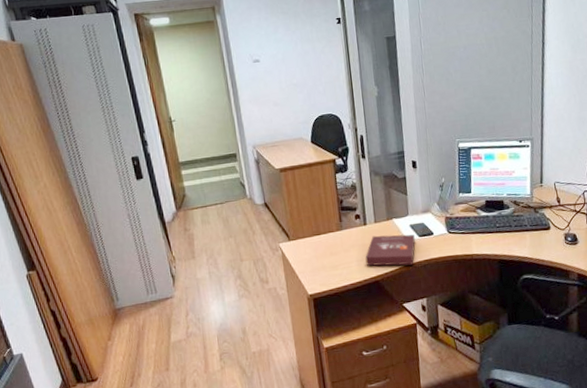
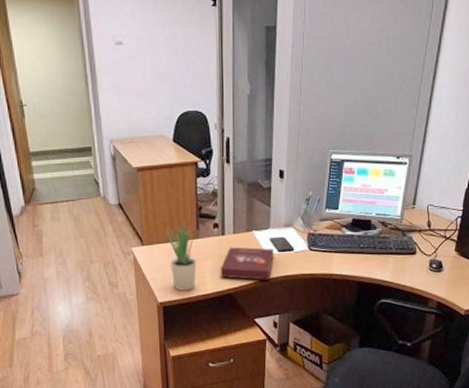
potted plant: none [310,211,343,282] -> present [165,217,197,291]

